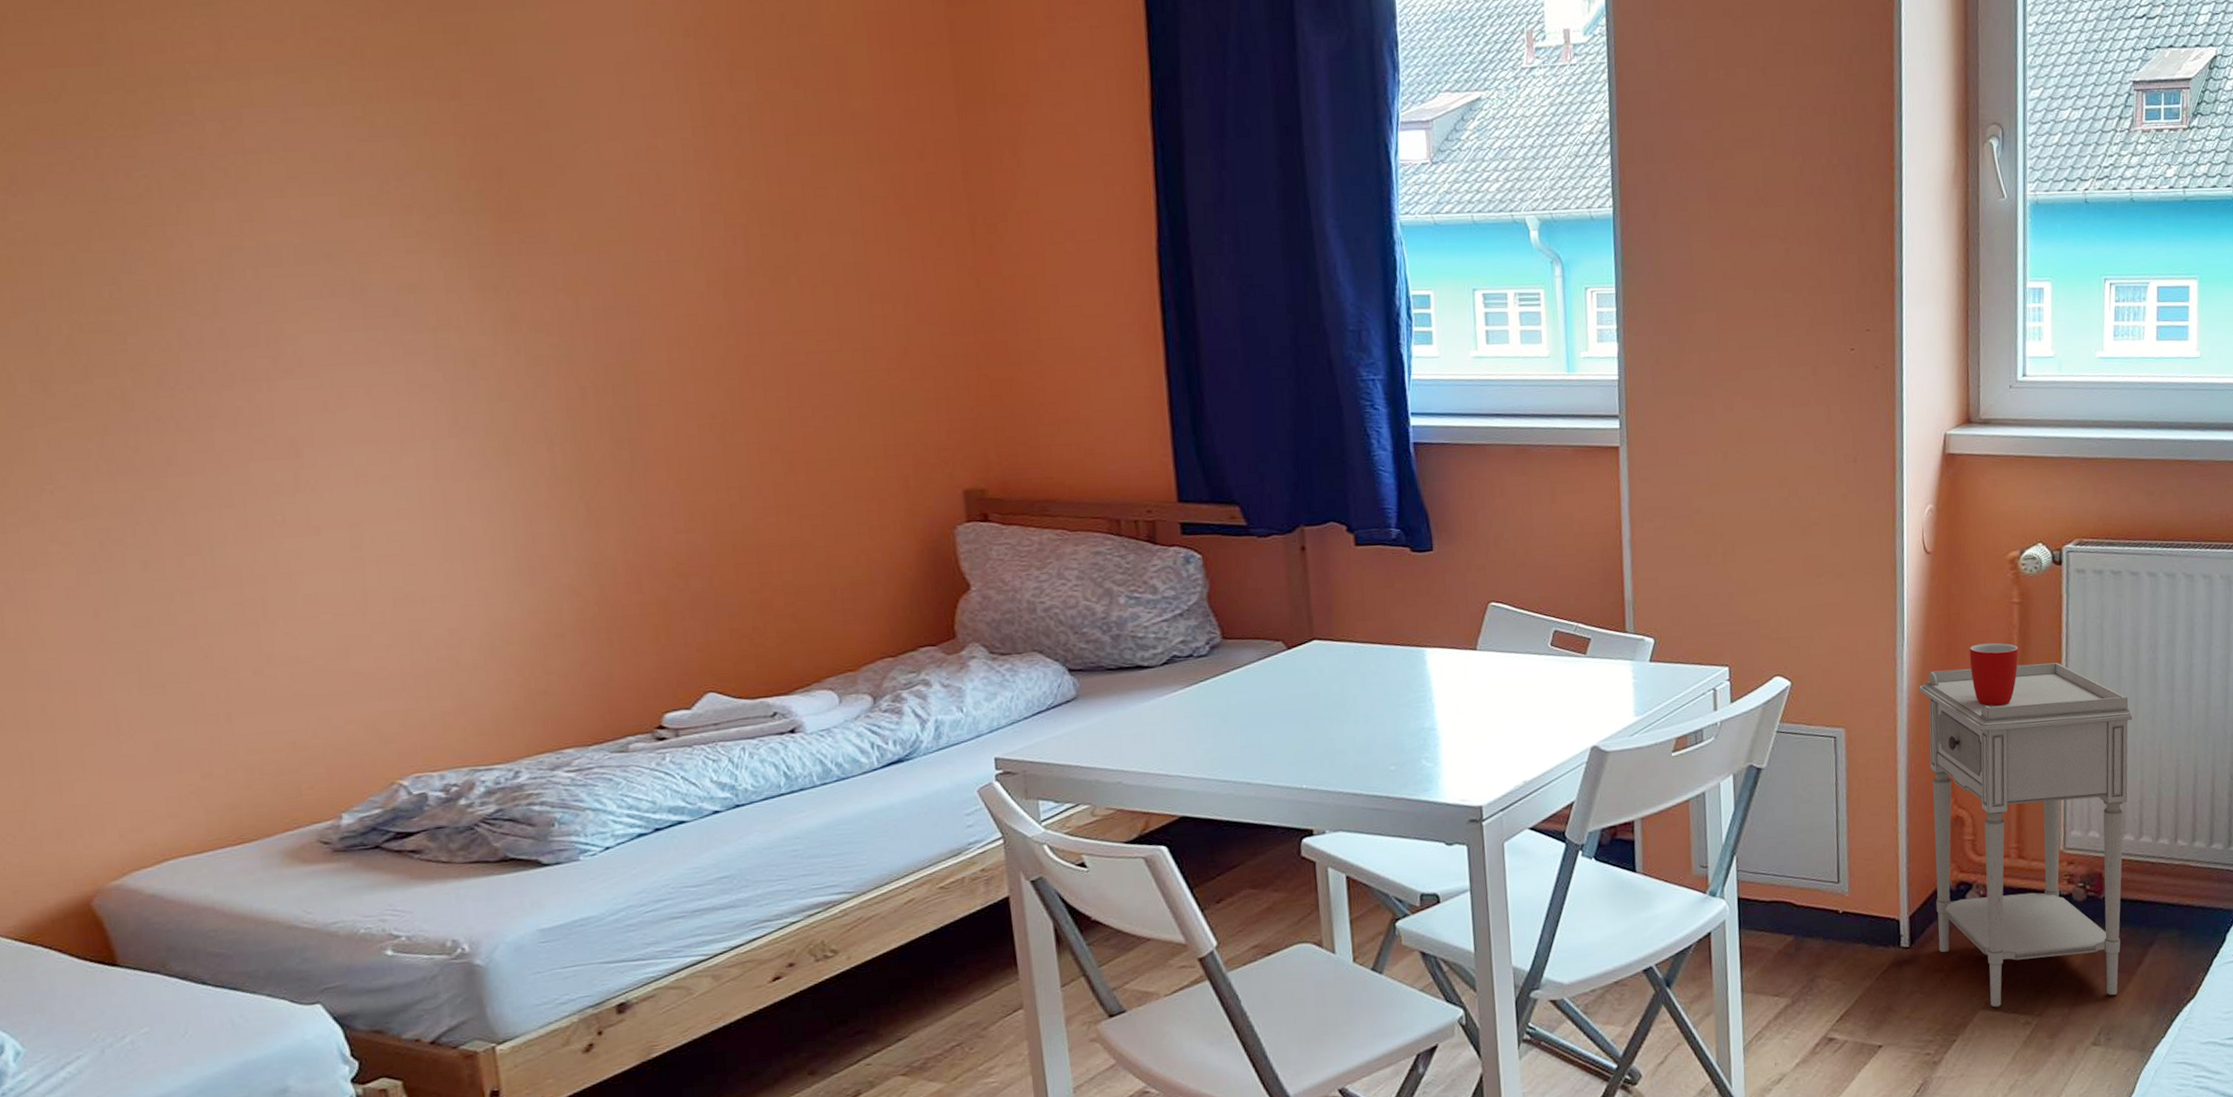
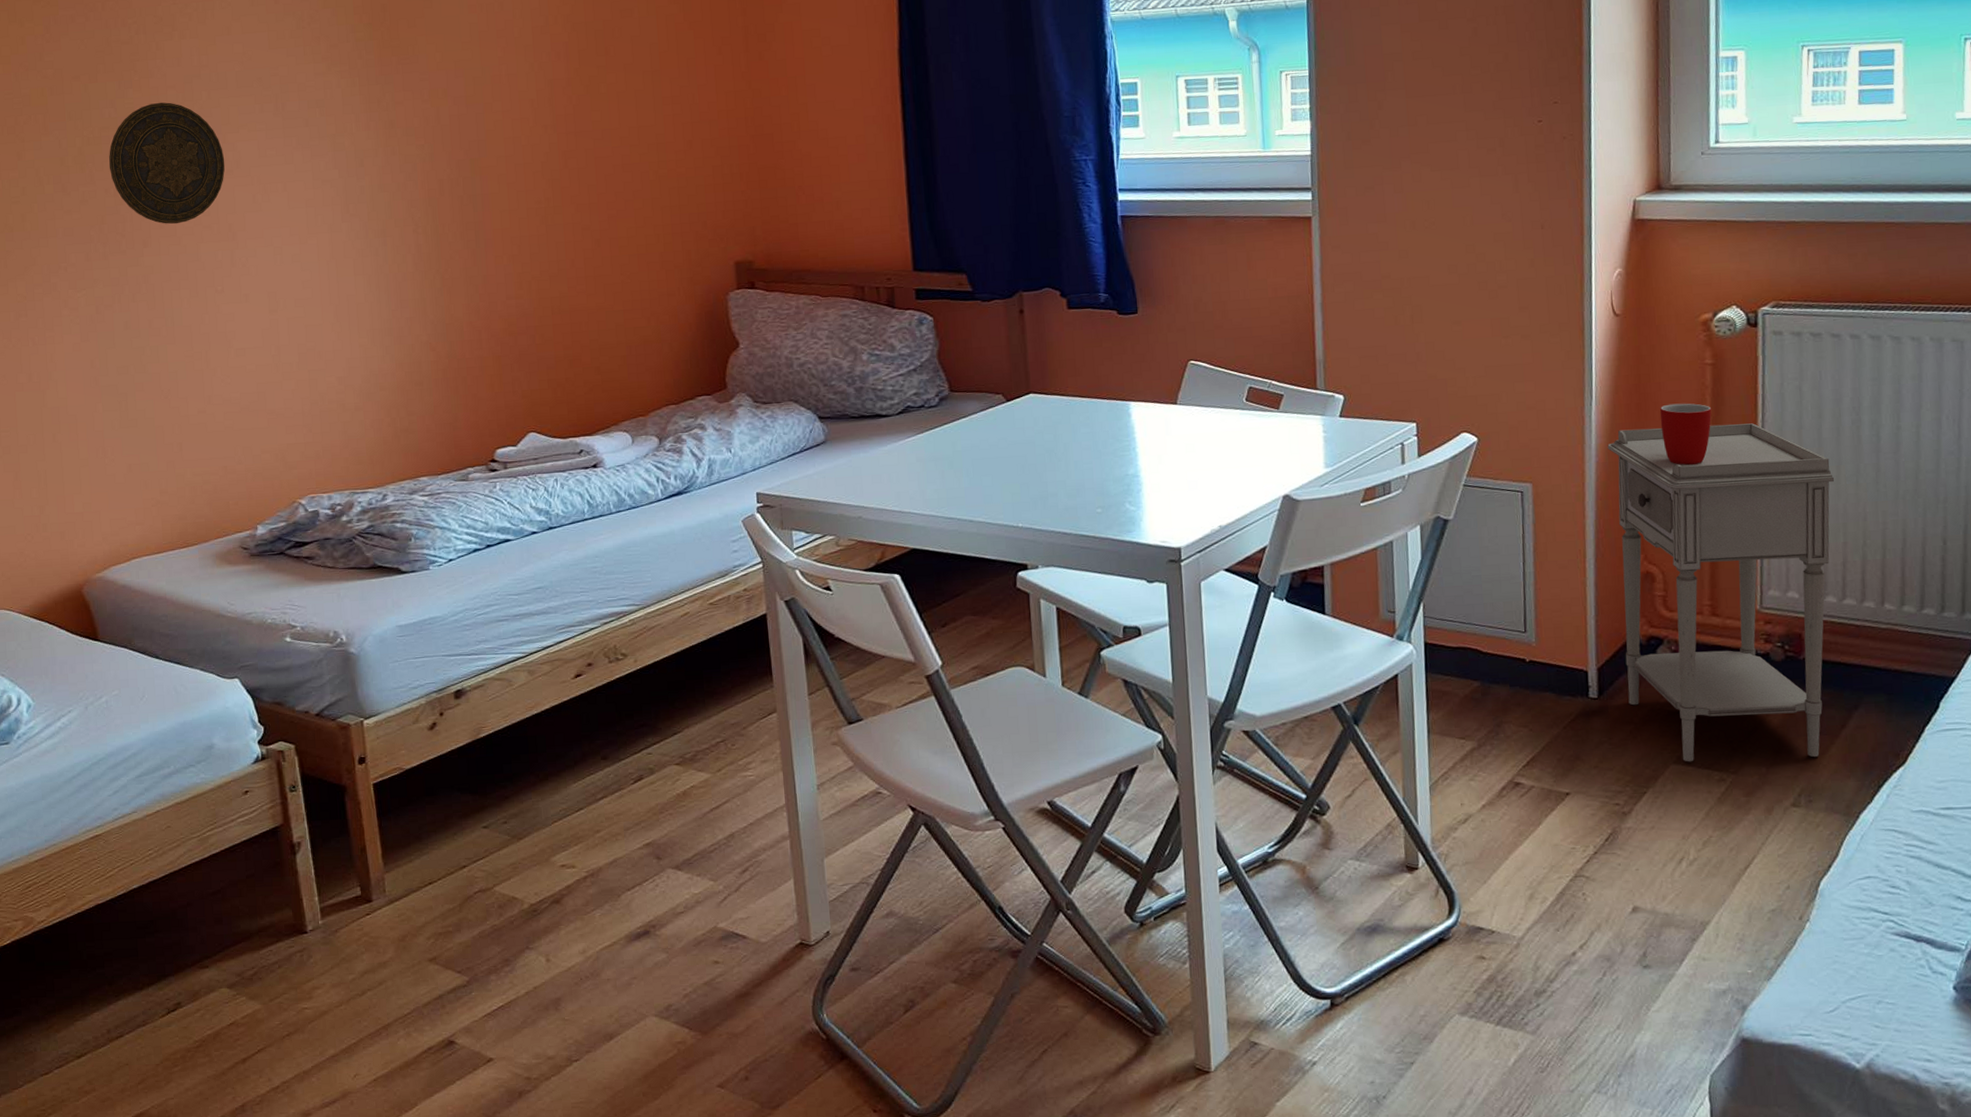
decorative plate: none [111,280,283,437] -> present [109,102,225,225]

